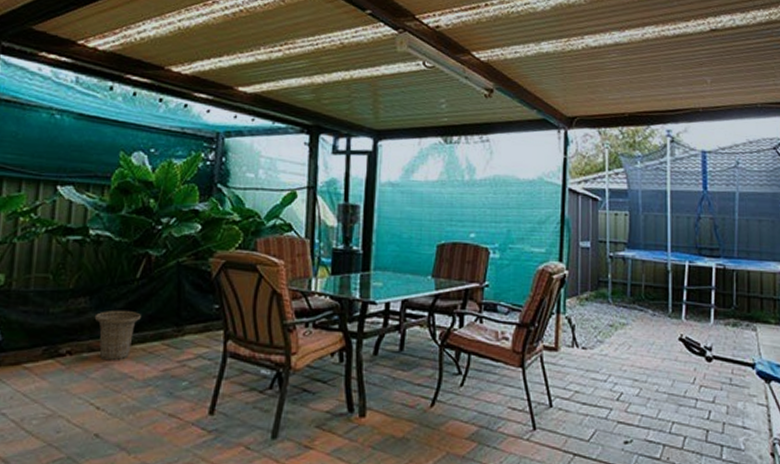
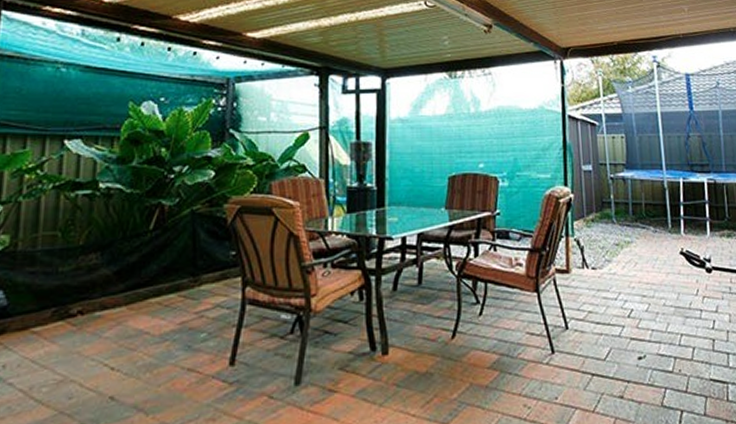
basket: present [94,310,141,361] -> none [106,263,156,318]

